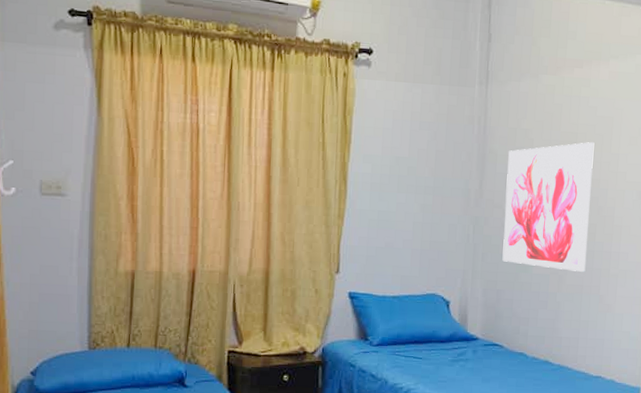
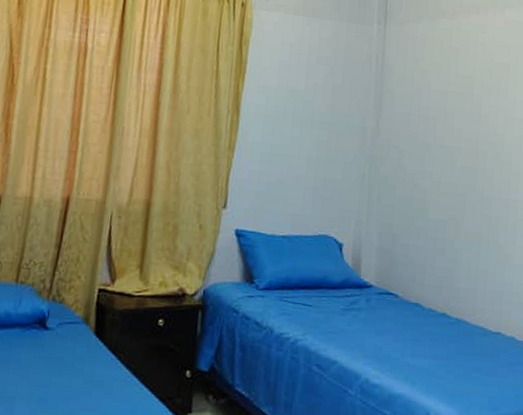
wall art: present [502,142,595,272] -> none [398,87,491,219]

